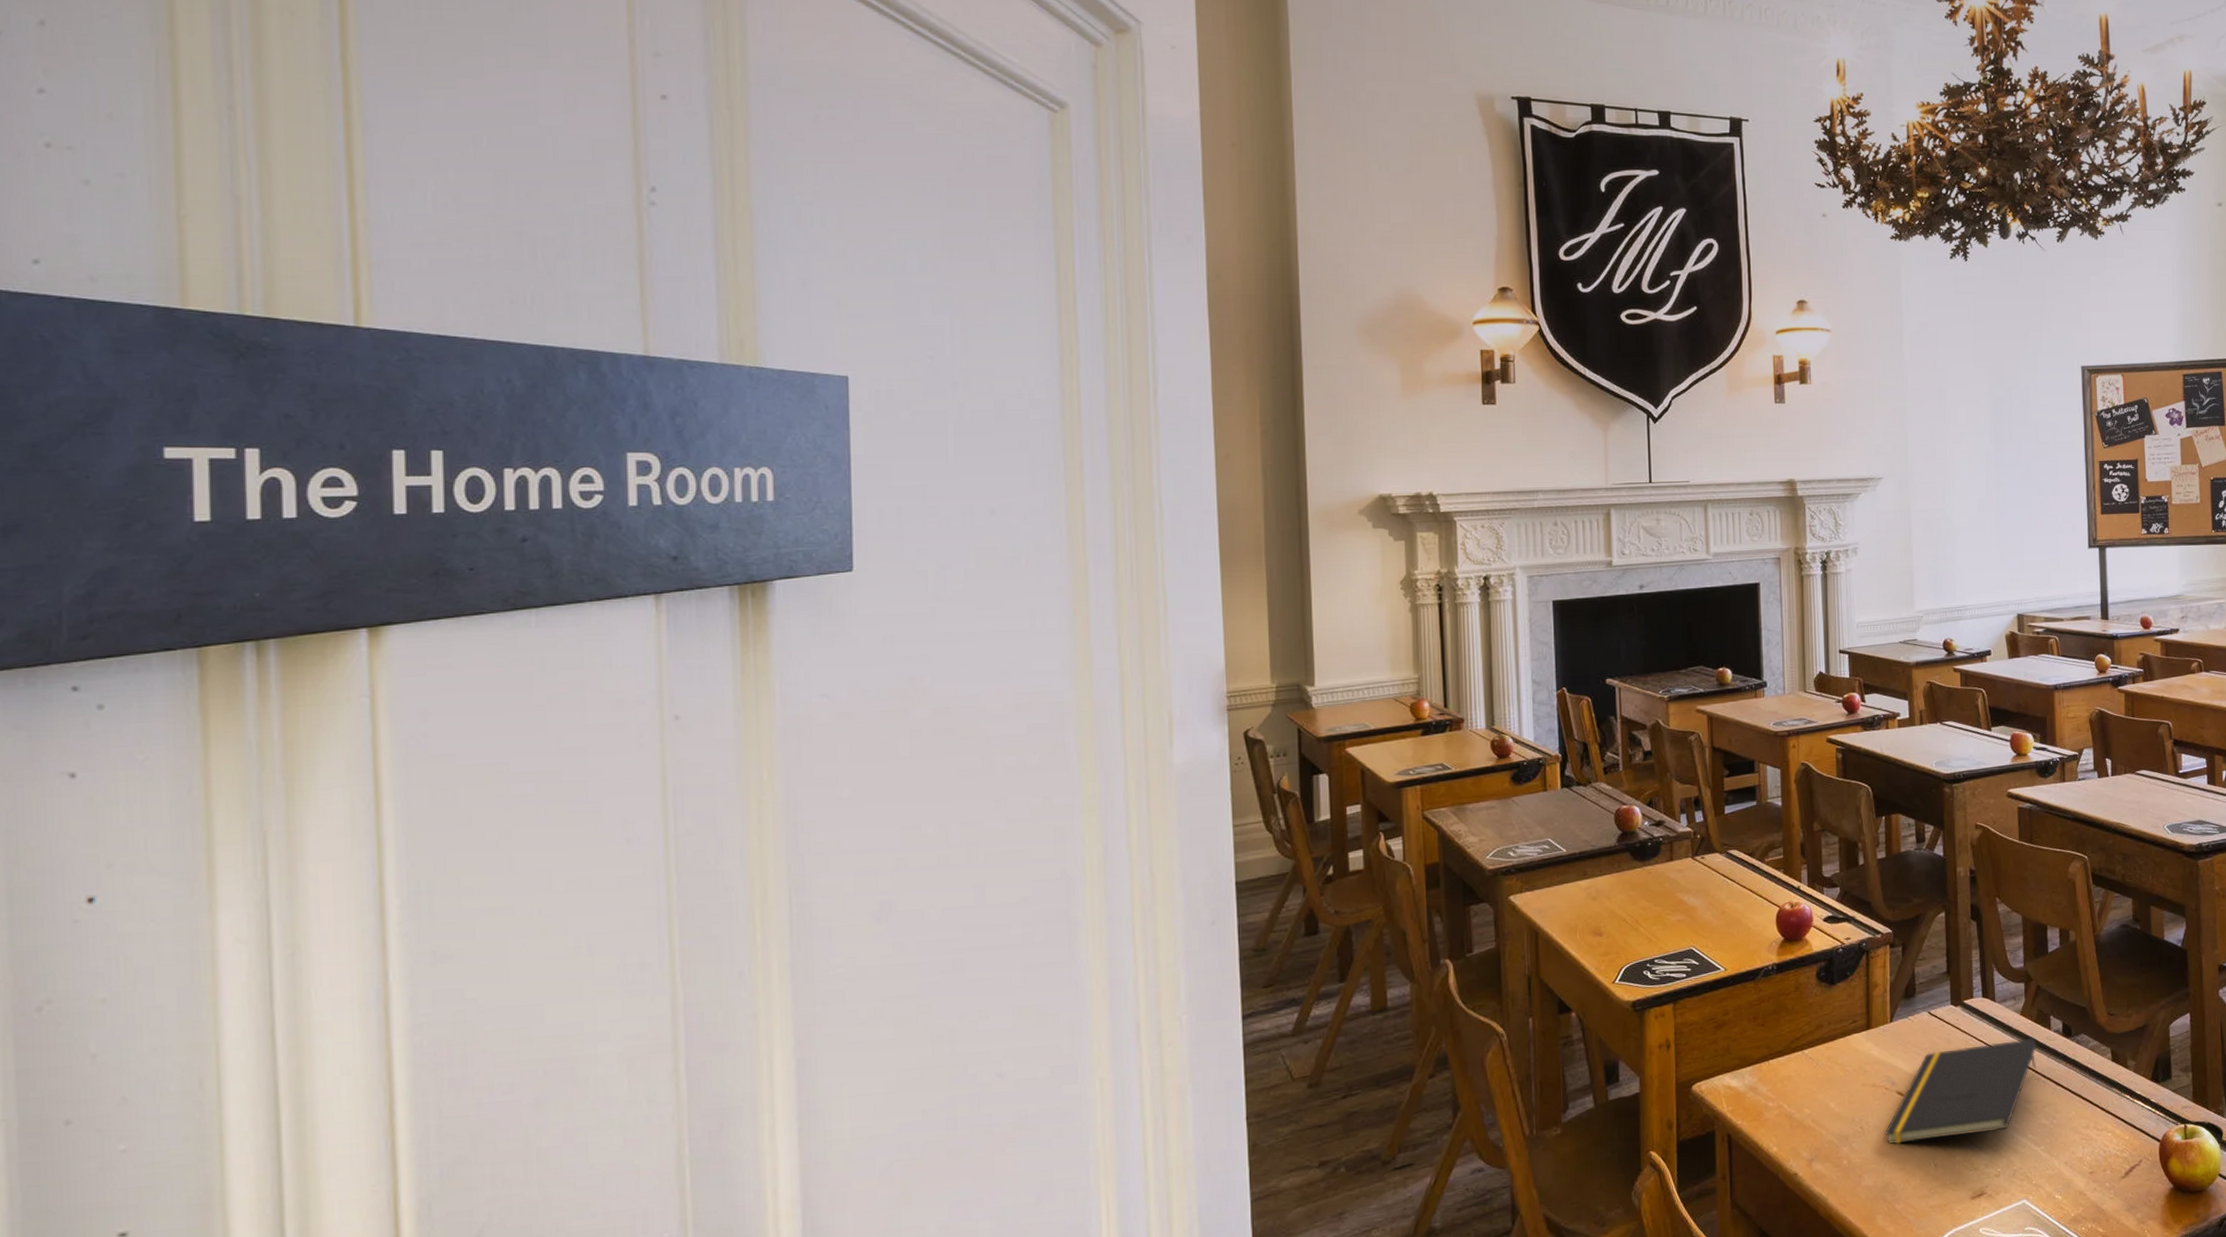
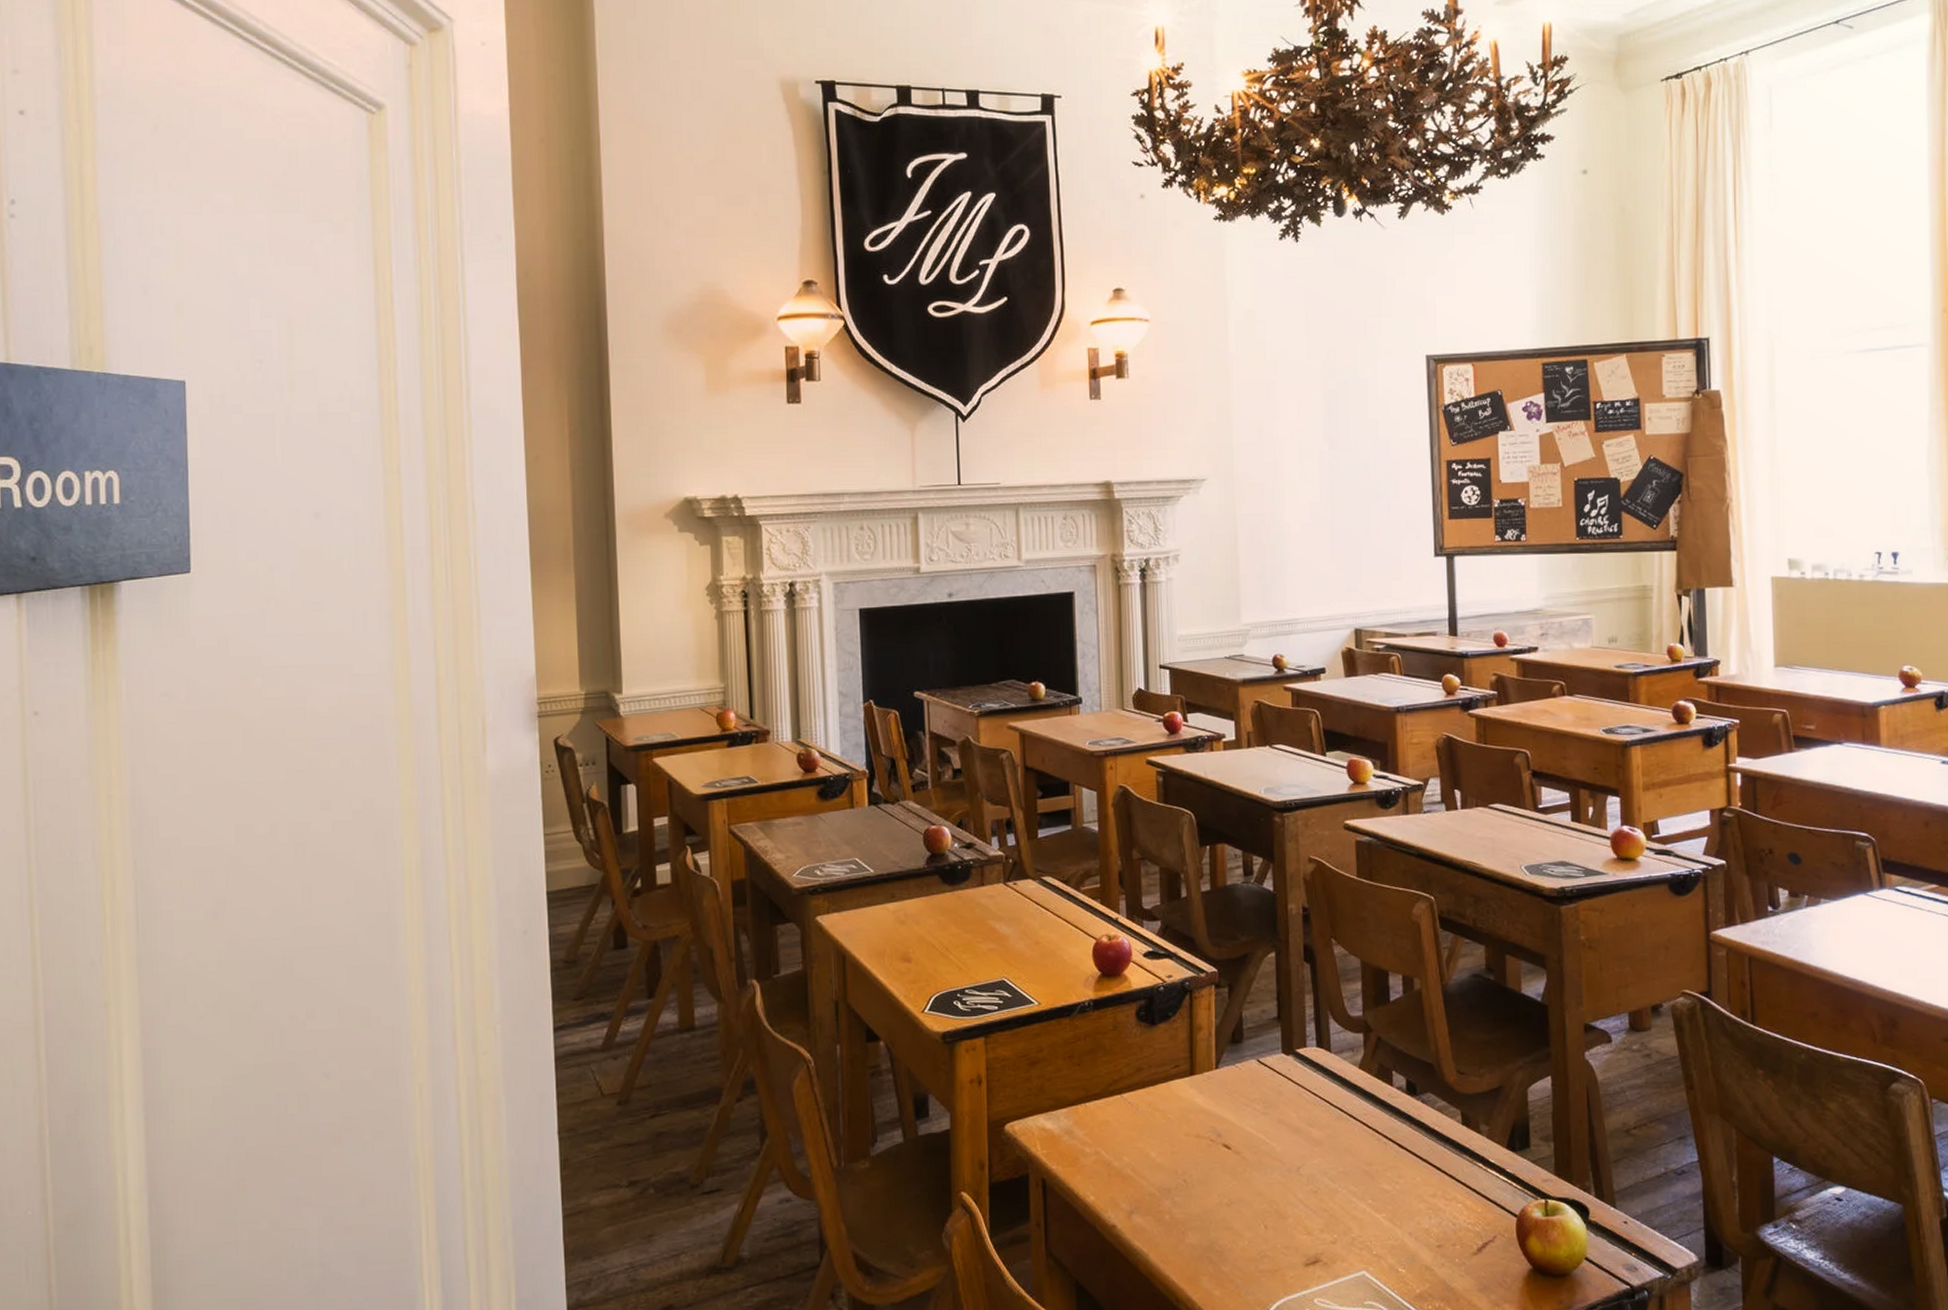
notepad: present [1883,1039,2037,1144] -> none [1209,1094,1378,1201]

